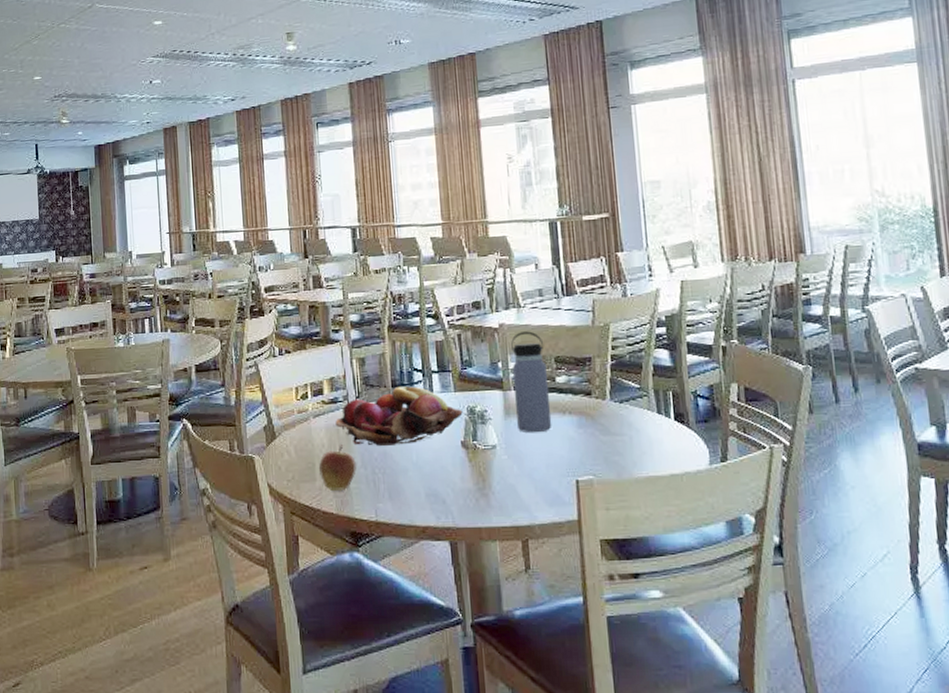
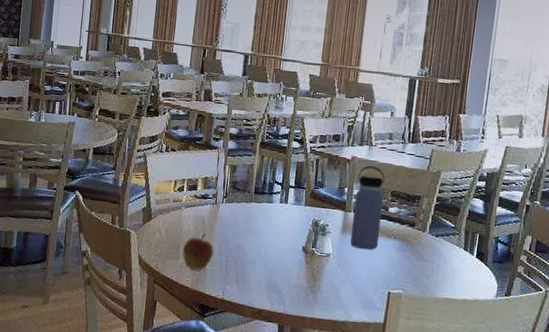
fruit basket: present [335,386,463,446] -> none [203,194,309,242]

